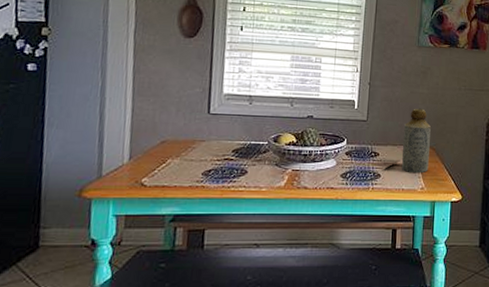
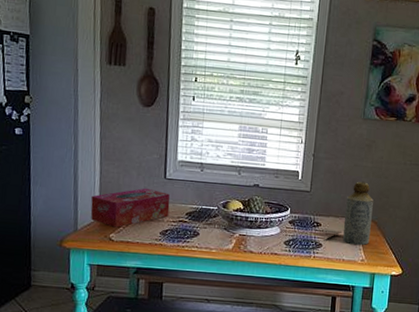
tissue box: none [119,124,214,171] -> present [90,187,170,228]

